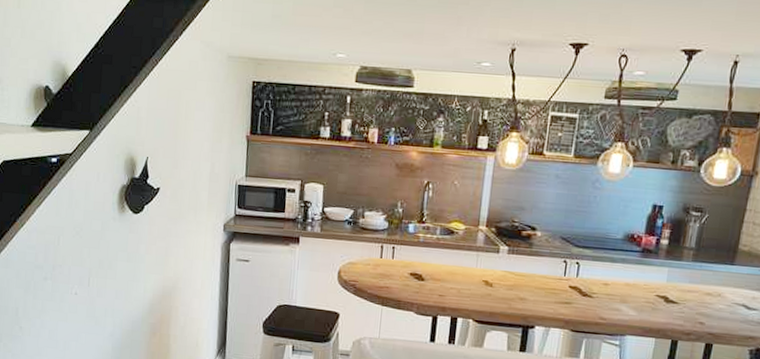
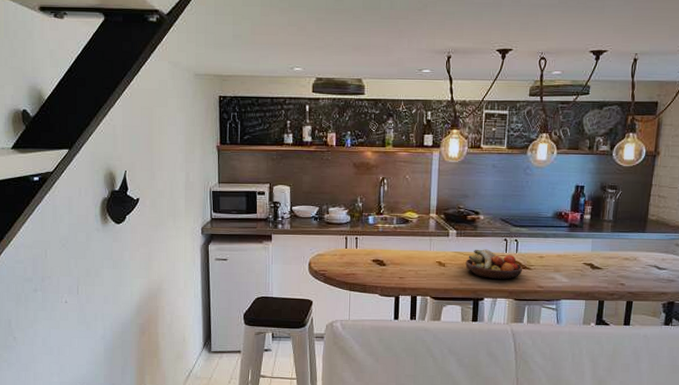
fruit bowl: none [516,269,584,307] -> present [465,249,523,280]

